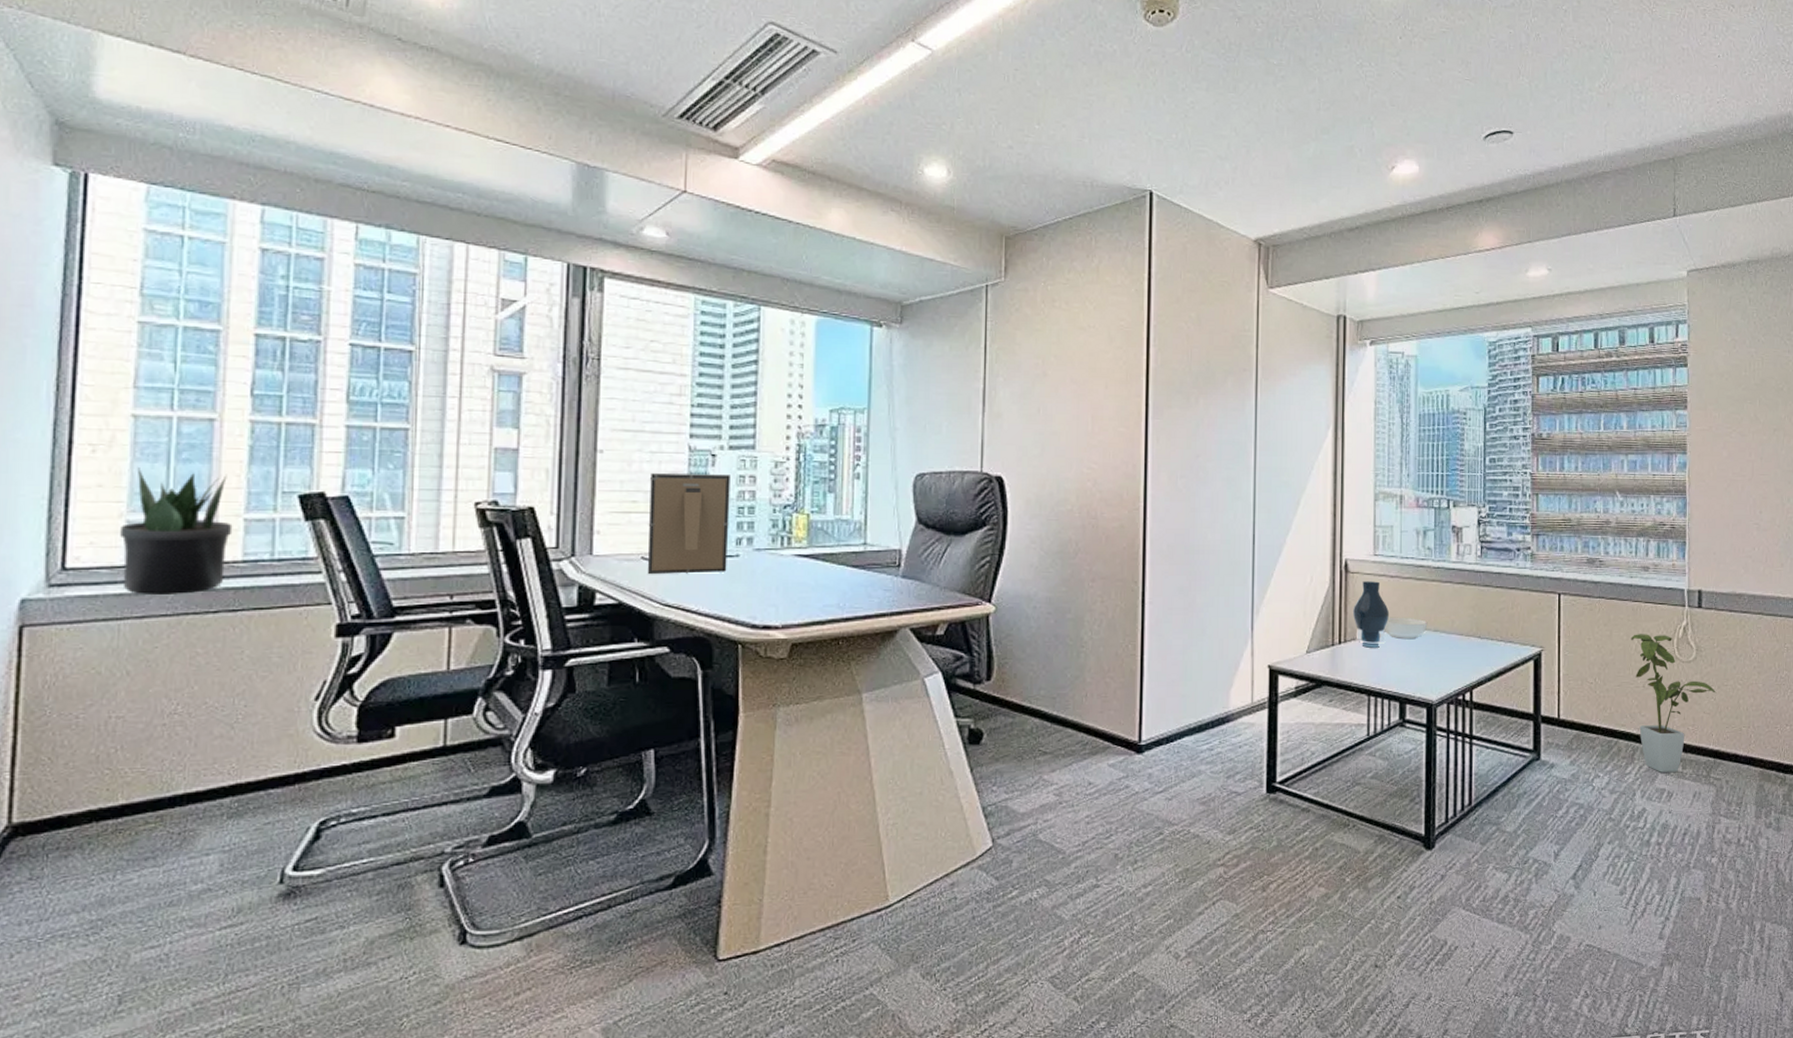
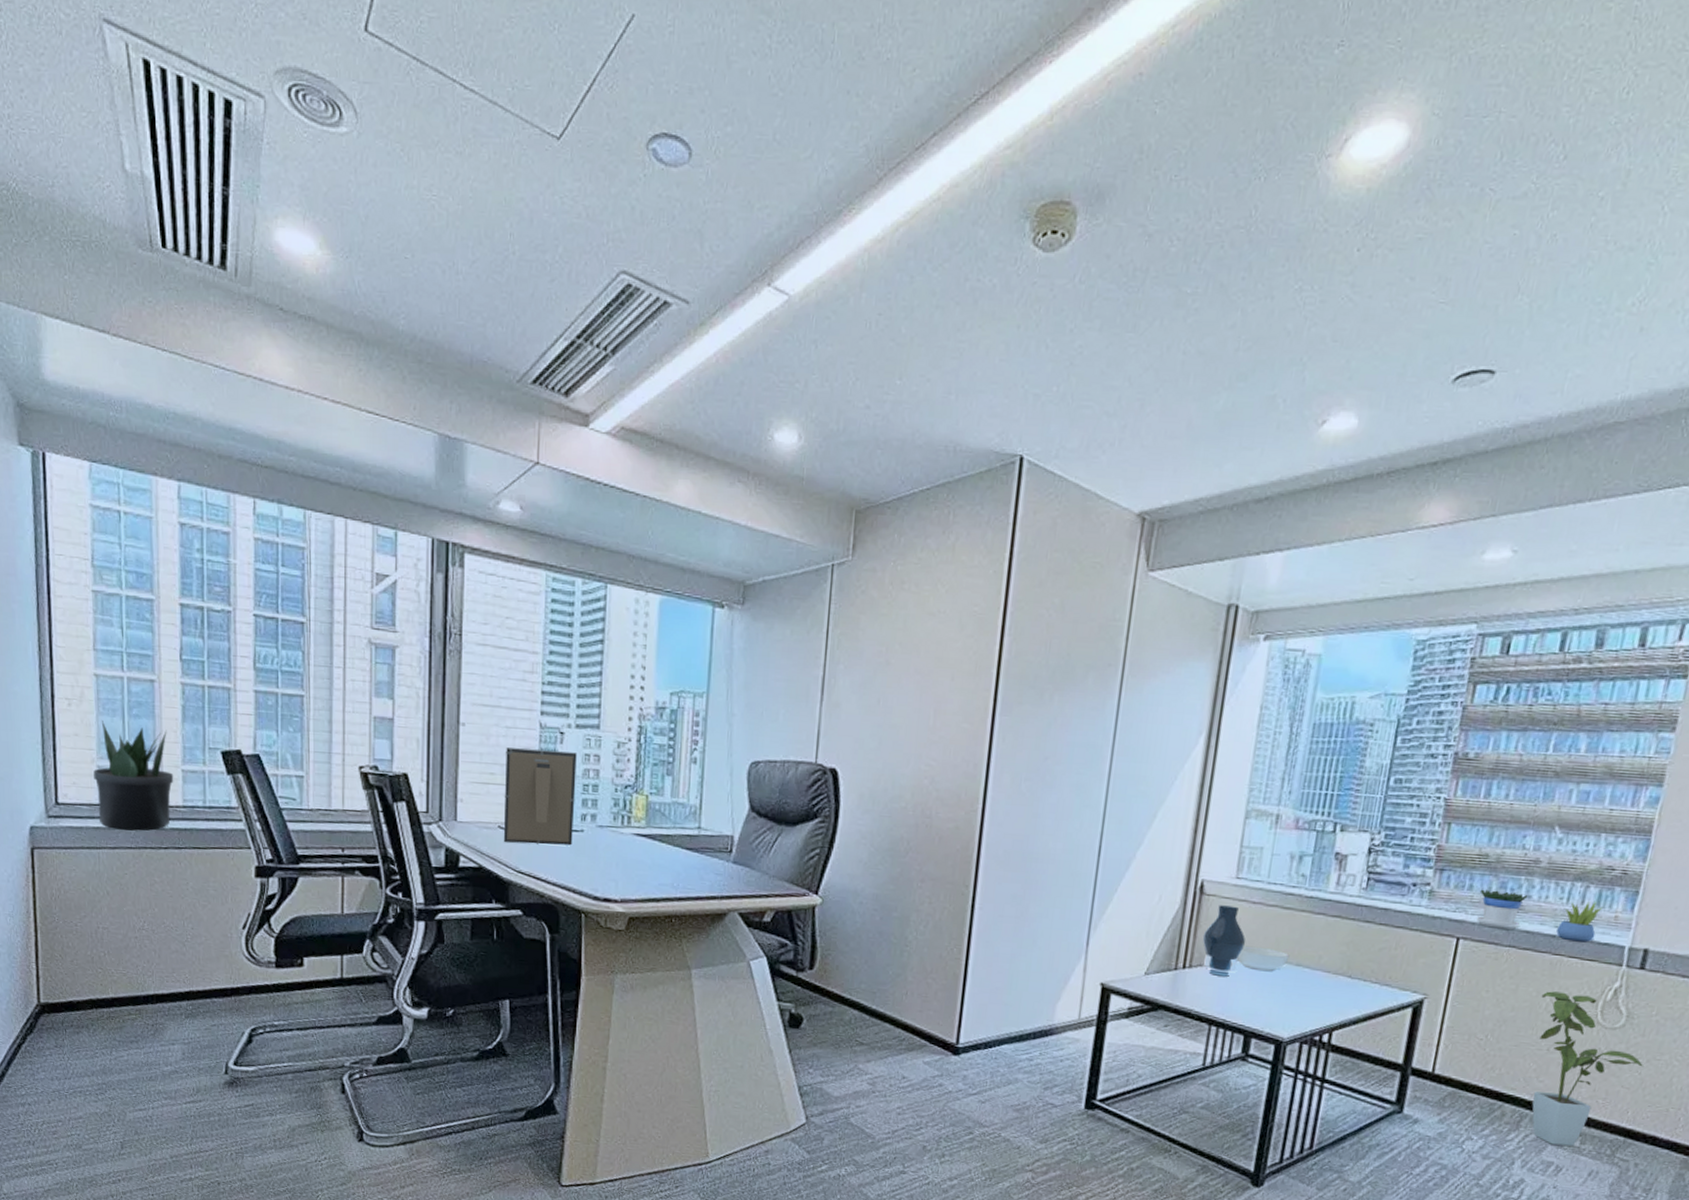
flowerpot: none [1570,549,1606,584] -> present [1477,889,1528,931]
succulent plant: none [1632,552,1662,589] -> present [1556,901,1603,943]

